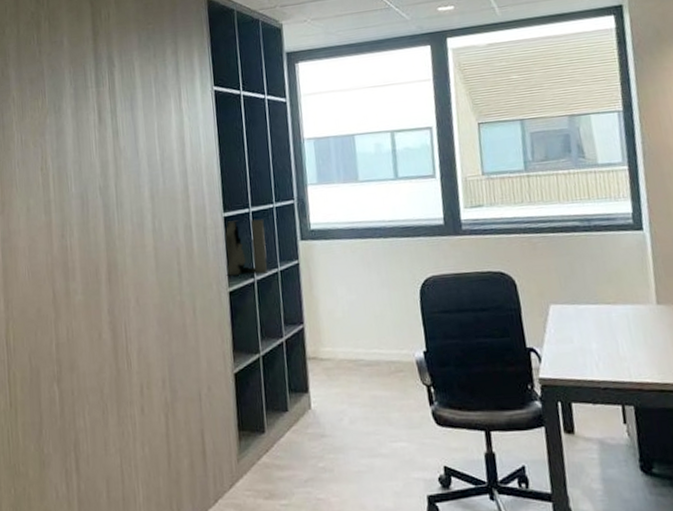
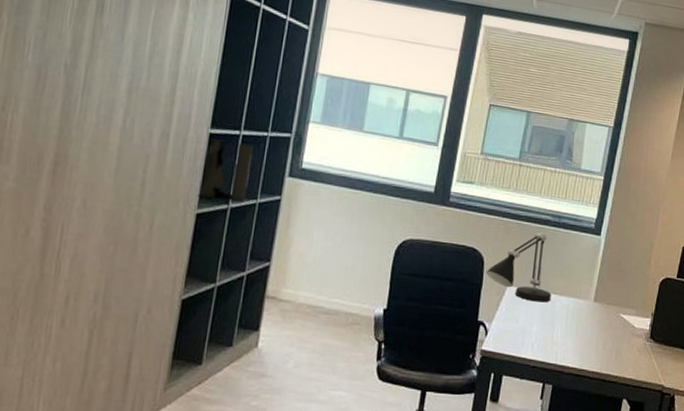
desk lamp: none [522,241,604,317] -> present [486,232,552,303]

